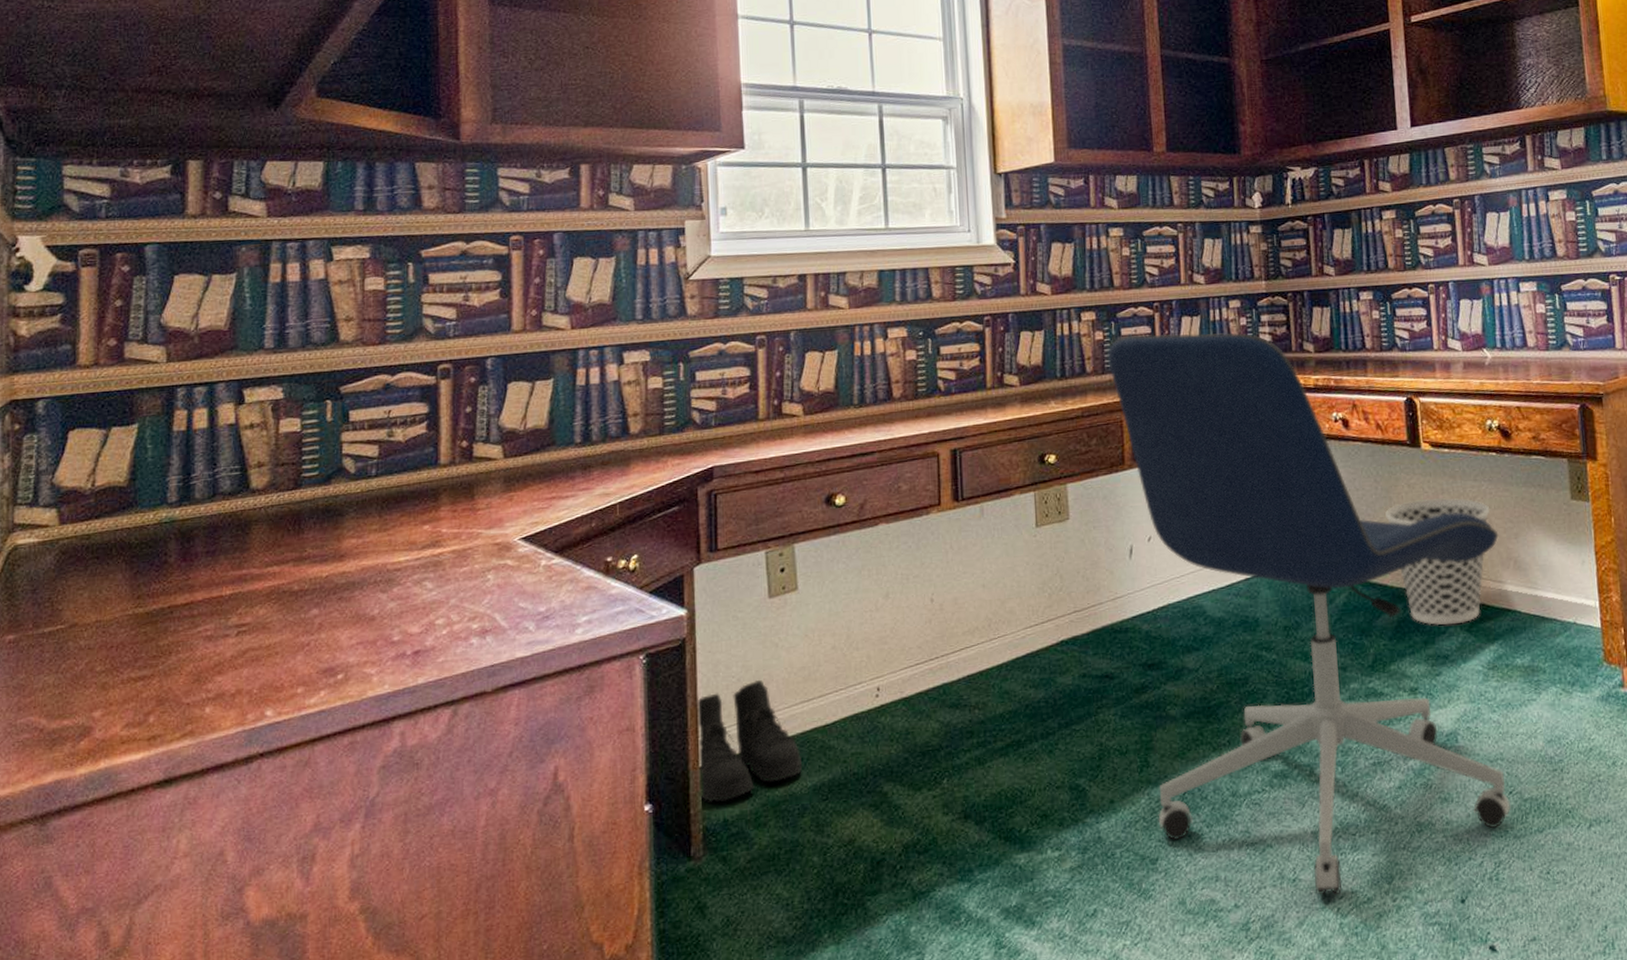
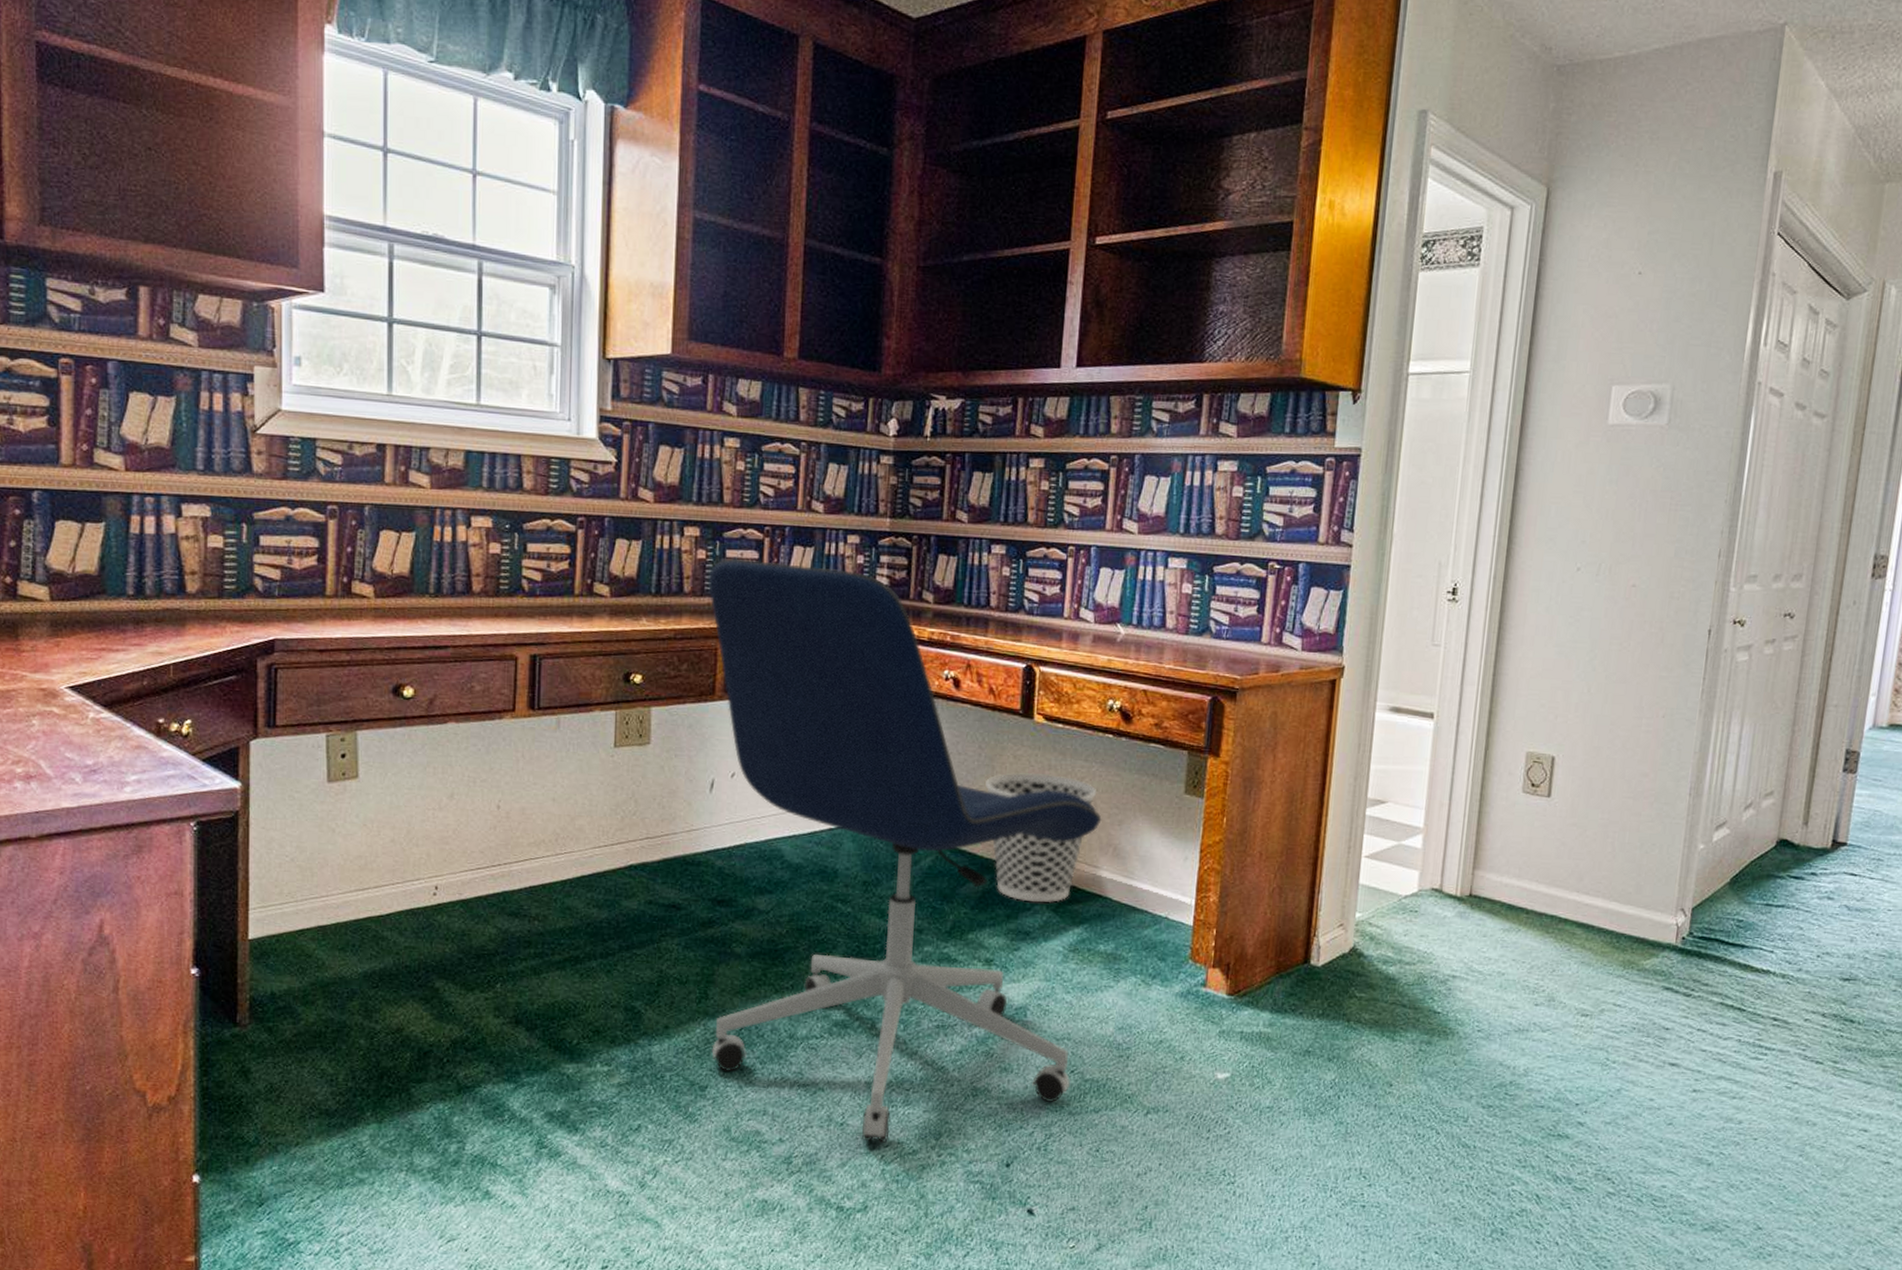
boots: present [696,679,802,803] -> none [247,862,353,975]

